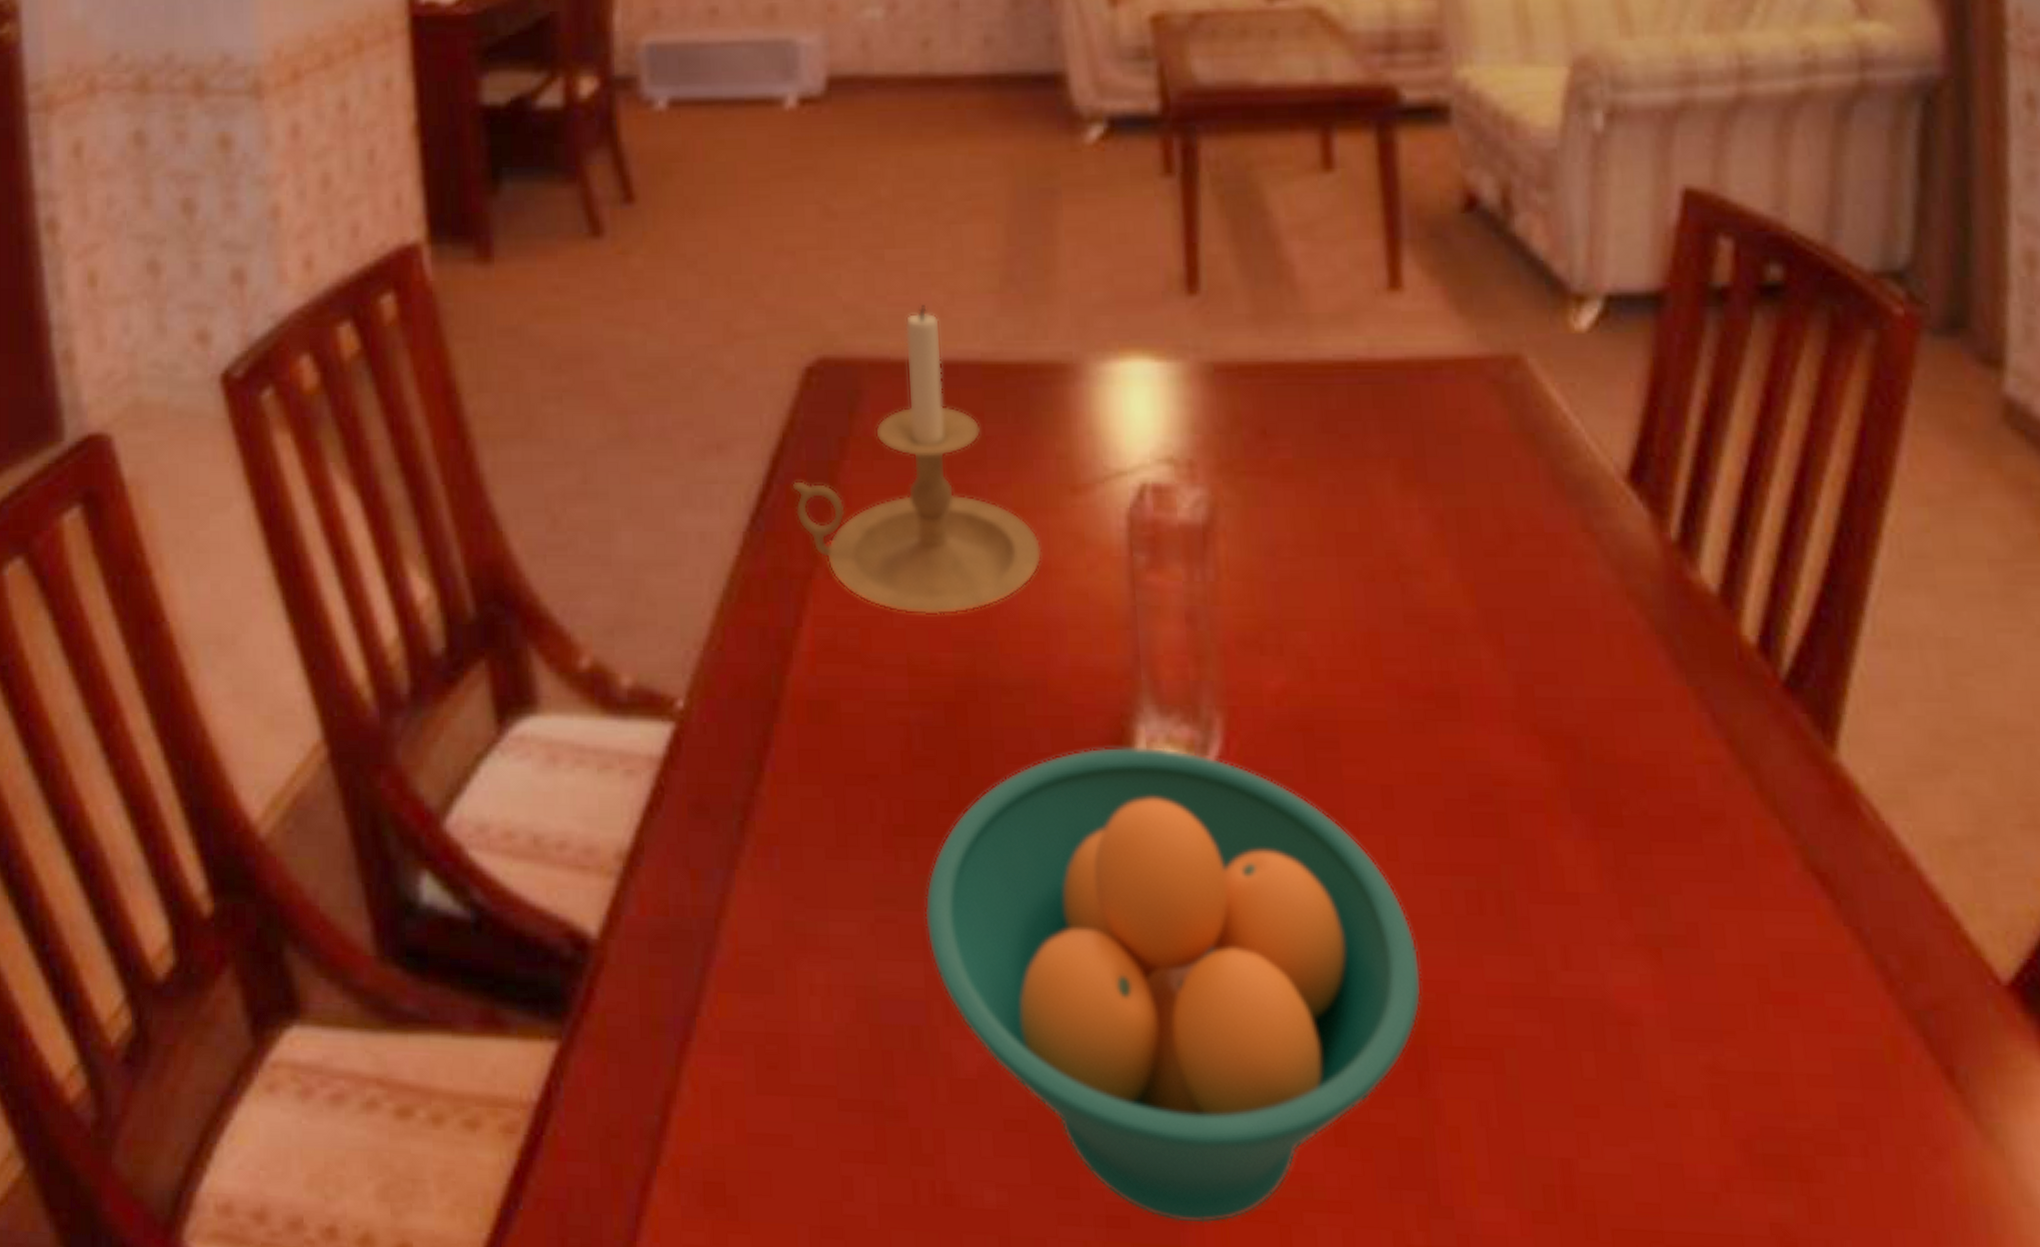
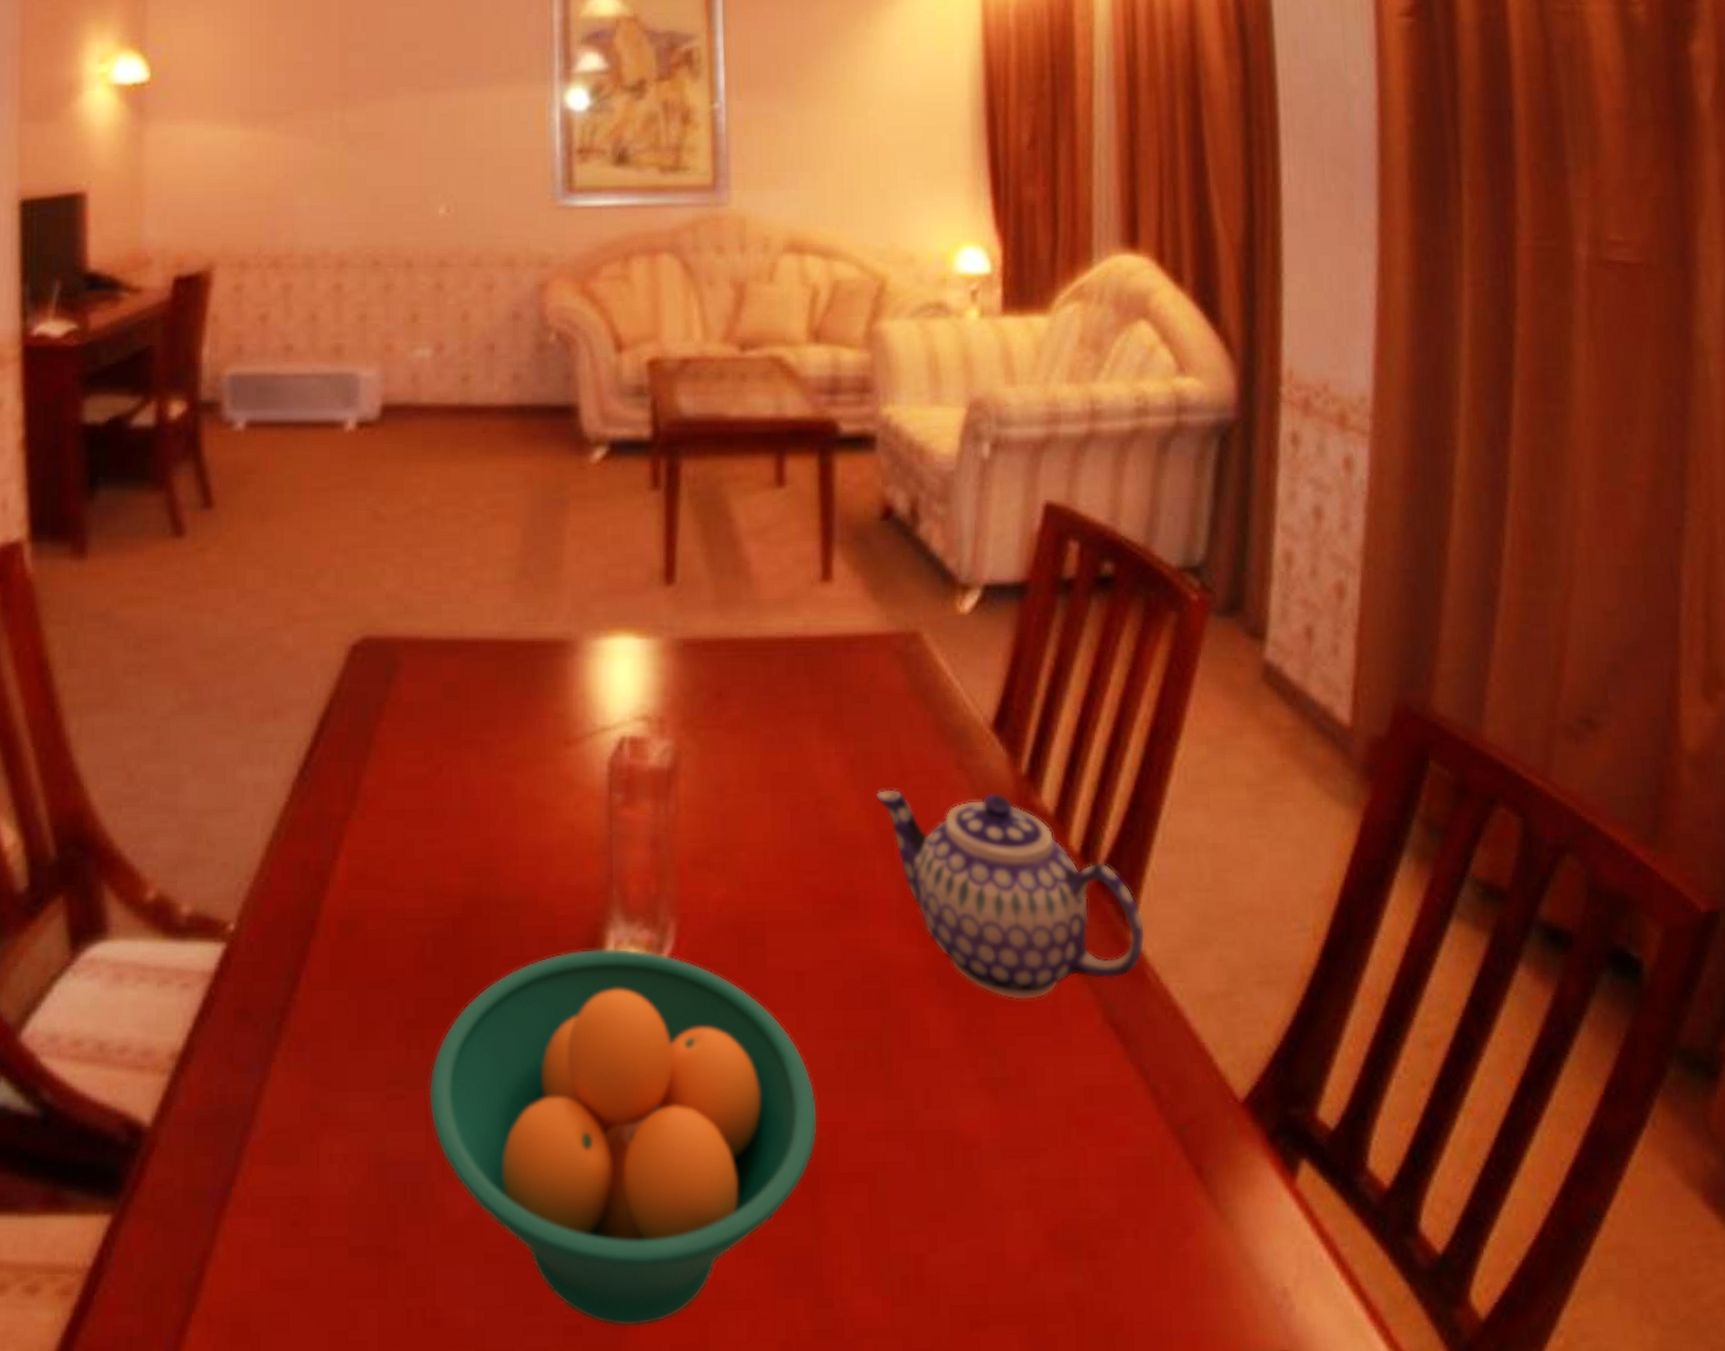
candle holder: present [792,305,1042,615] -> none [335,594,539,847]
teapot: none [1474,556,1857,836] -> present [875,789,1146,1001]

